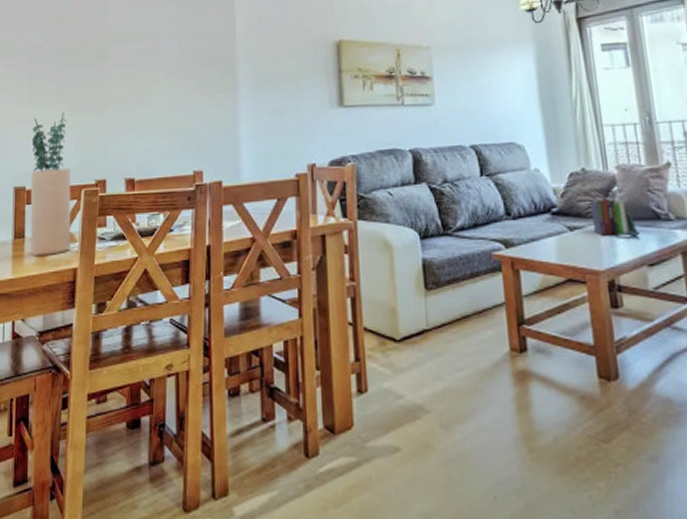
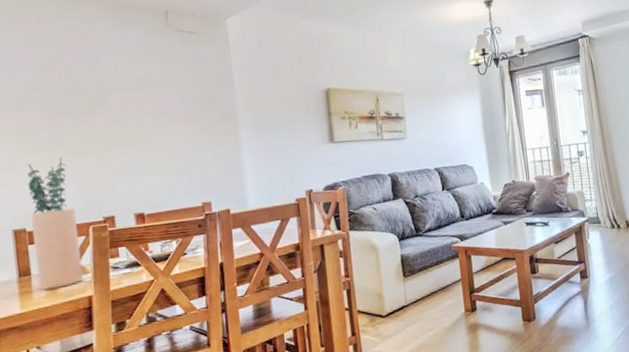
books: present [589,196,638,236] -> none [517,199,548,226]

